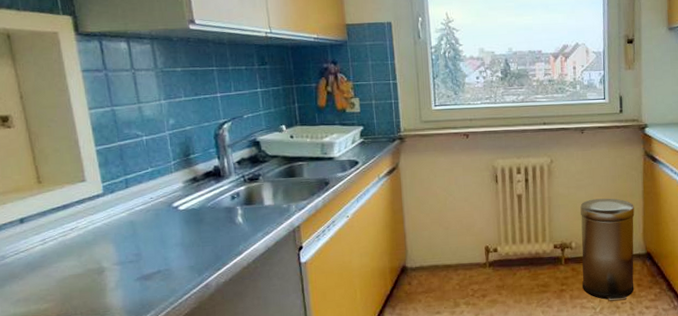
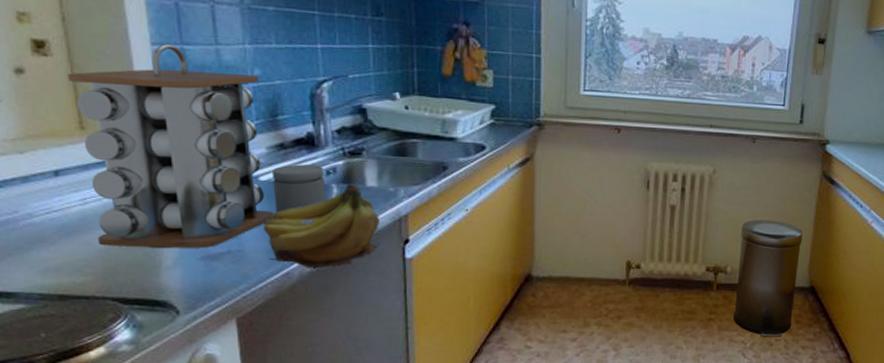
spice rack: none [26,107,192,277] -> present [67,44,273,249]
fruit: none [184,204,279,279] -> present [262,183,380,269]
jar: none [188,192,233,235] -> present [271,164,326,213]

